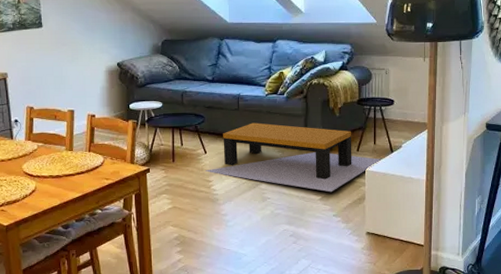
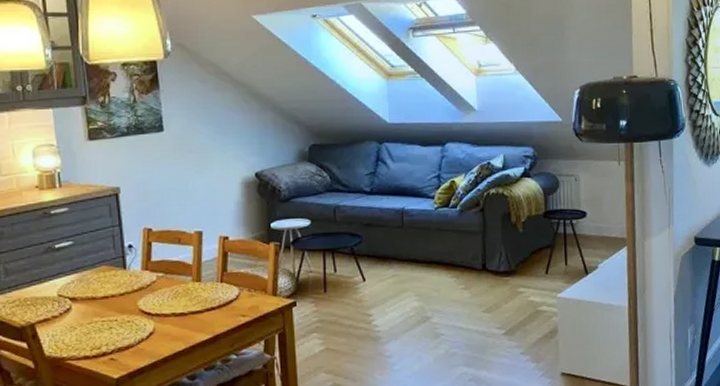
coffee table: present [204,122,381,193] -> none [363,242,574,325]

